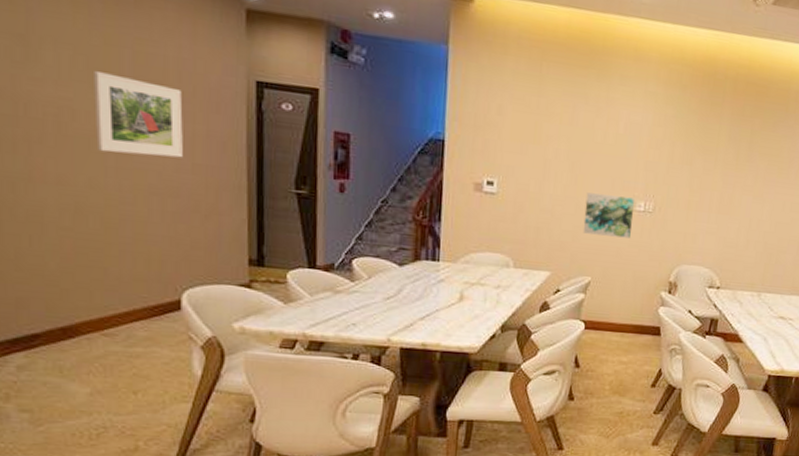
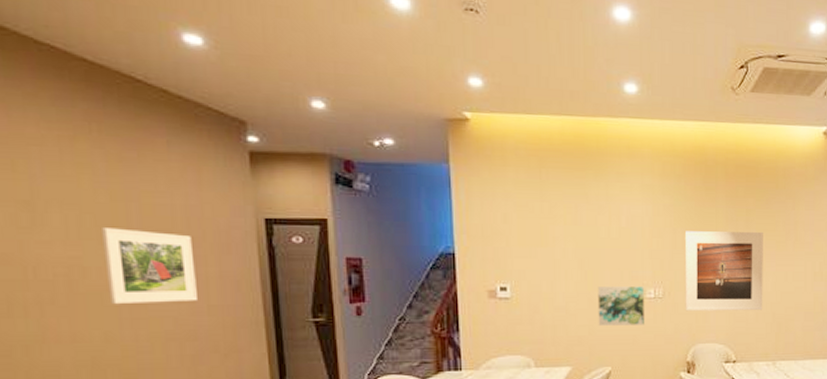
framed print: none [674,145,766,239] -> present [684,231,763,311]

